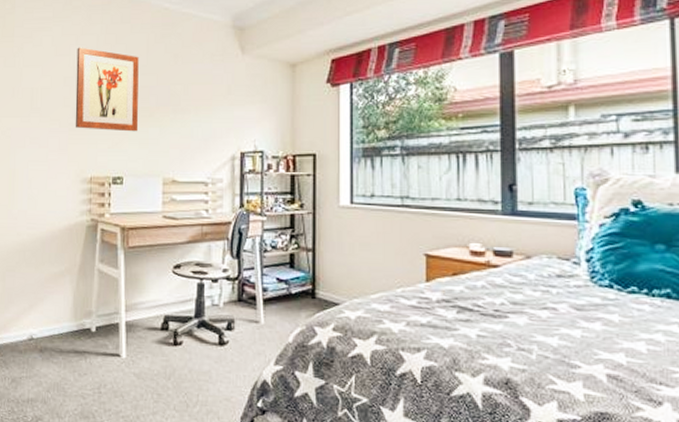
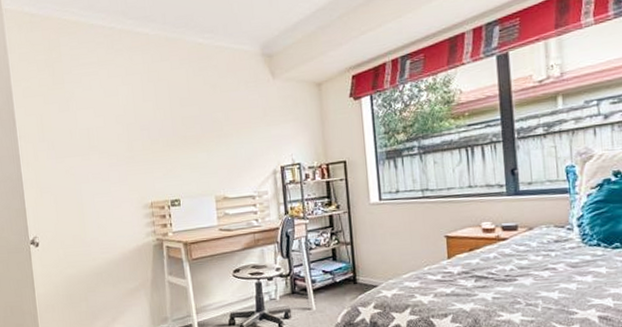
wall art: present [75,47,139,132] -> none [124,86,189,161]

